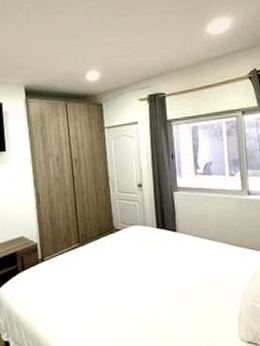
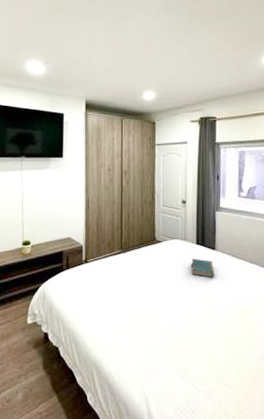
book: none [153,243,178,261] -> present [191,258,214,278]

